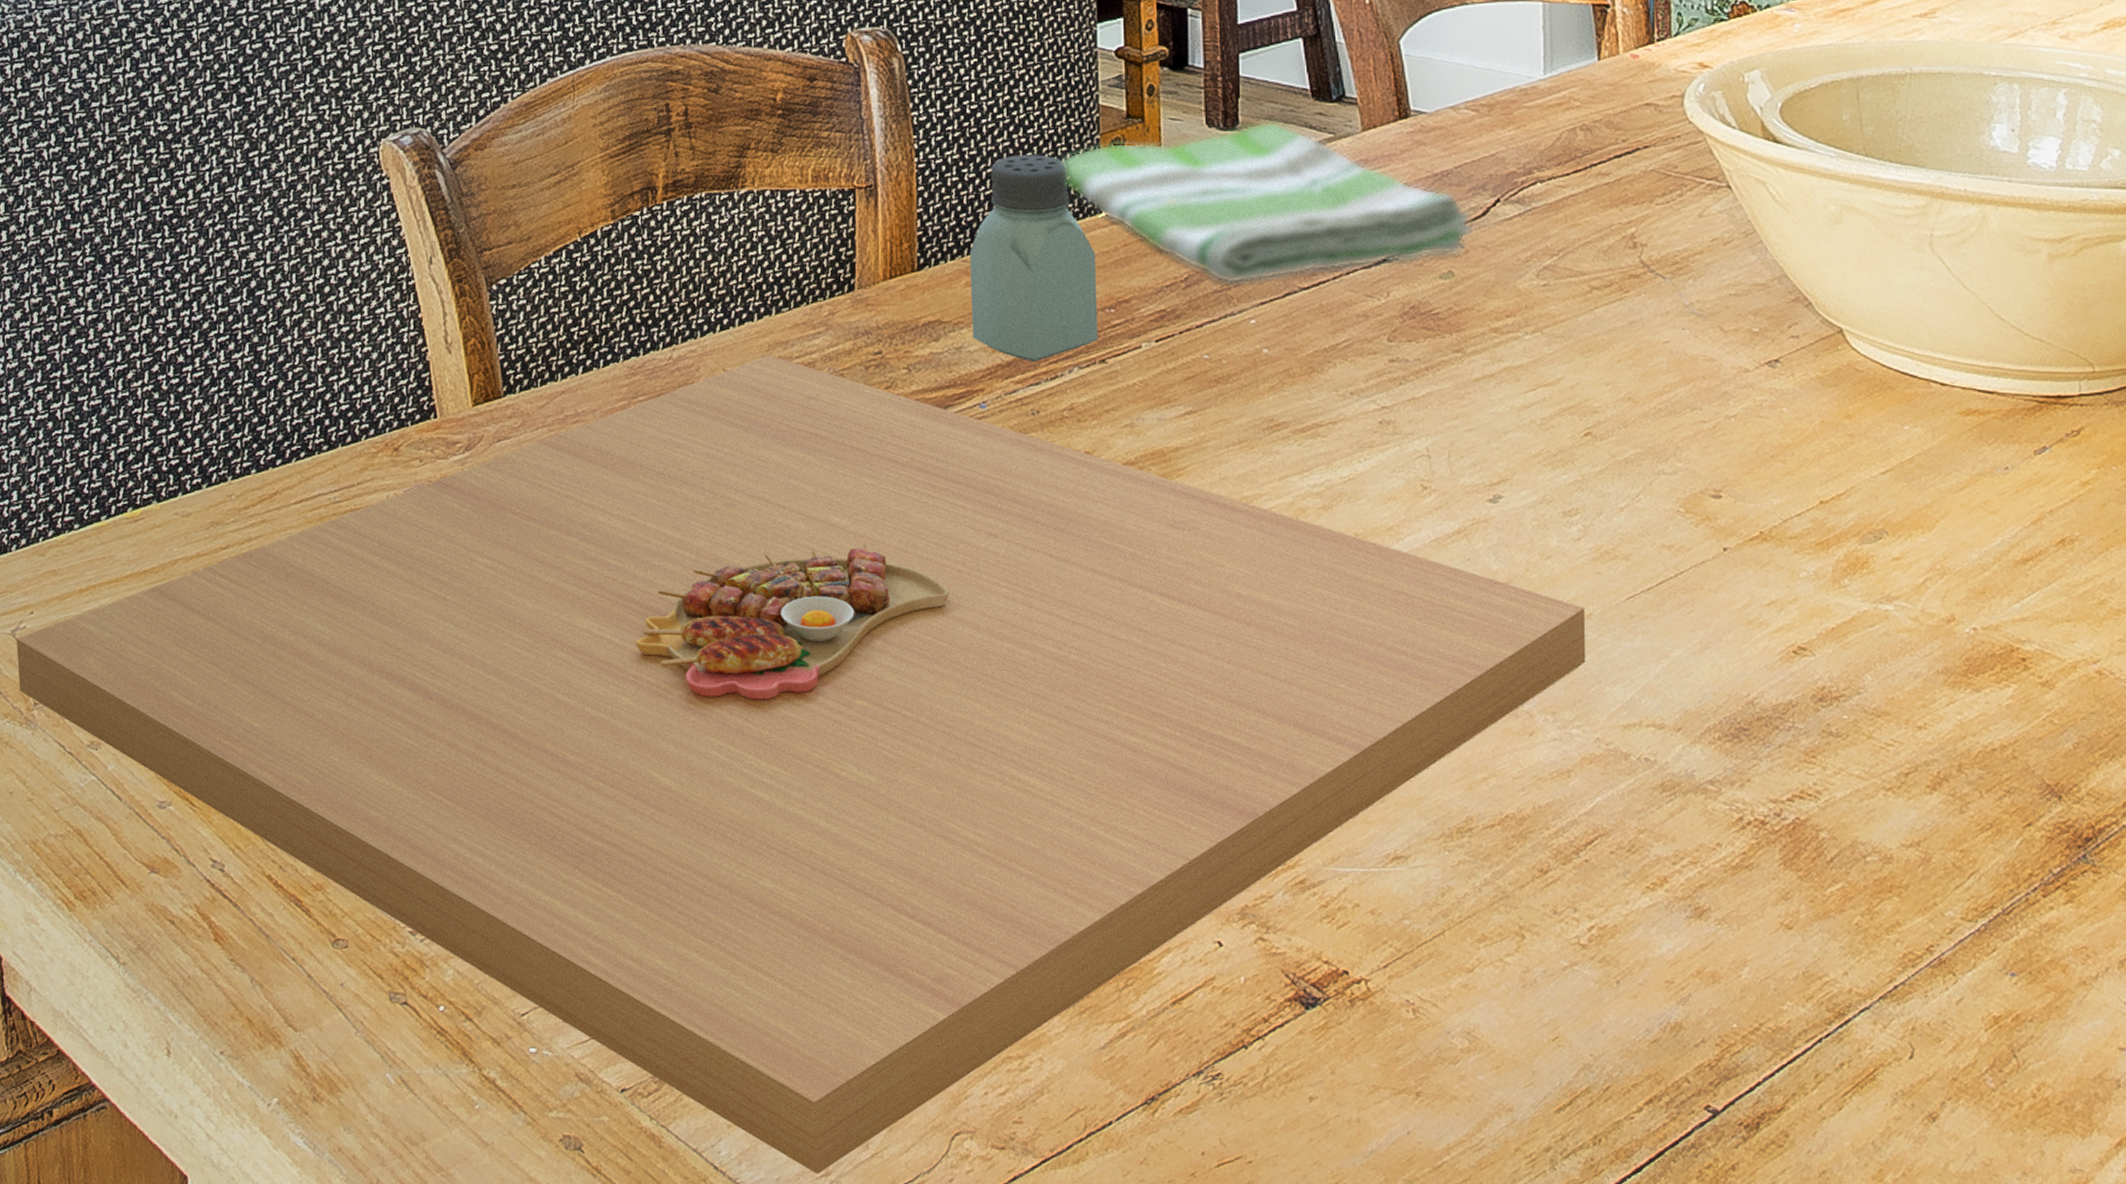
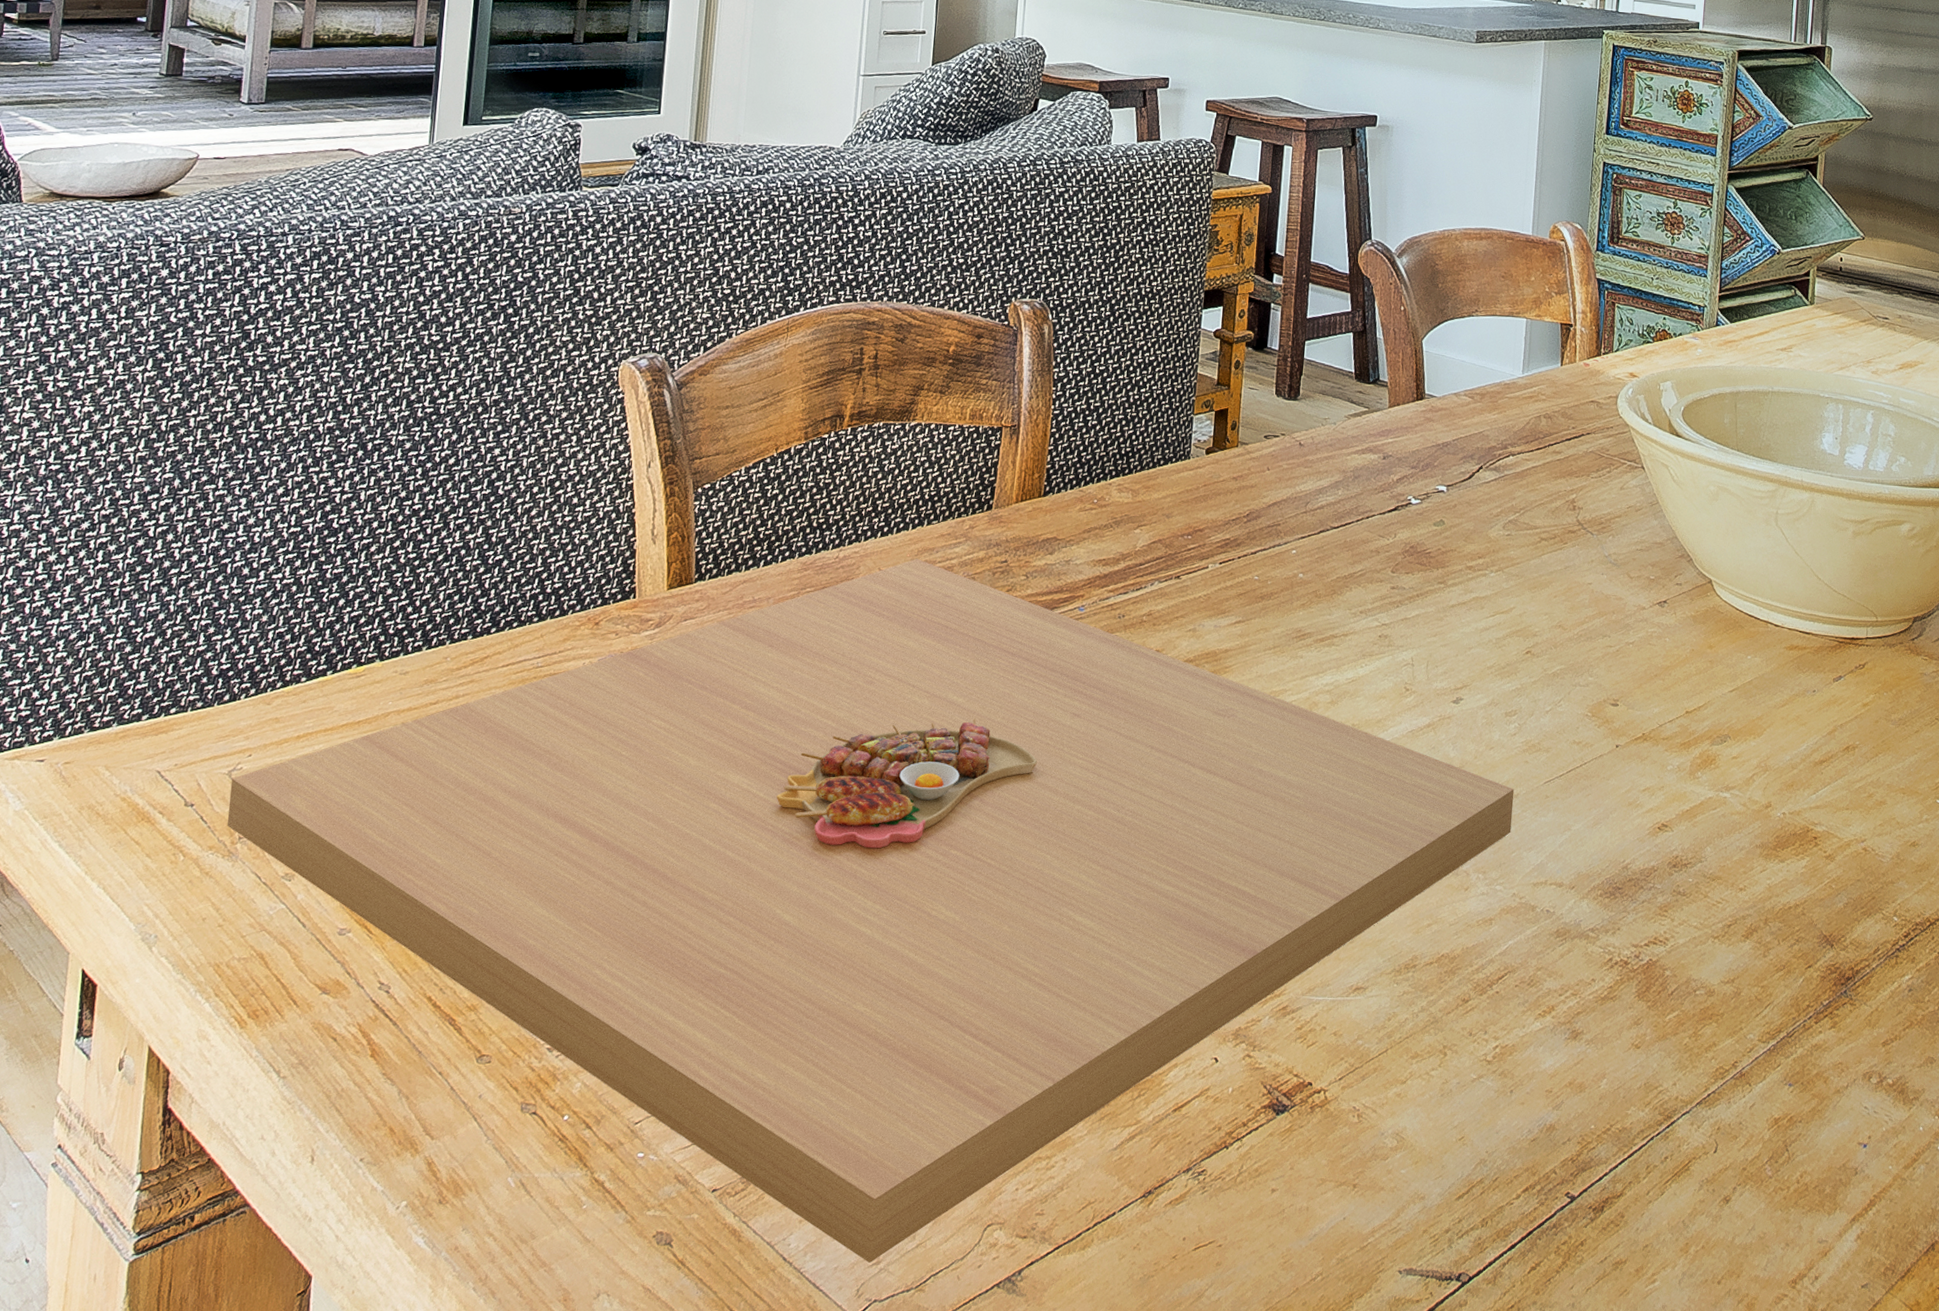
saltshaker: present [969,155,1099,362] -> none [1079,408,1182,575]
dish towel: present [1062,121,1473,284] -> none [1165,395,1461,521]

